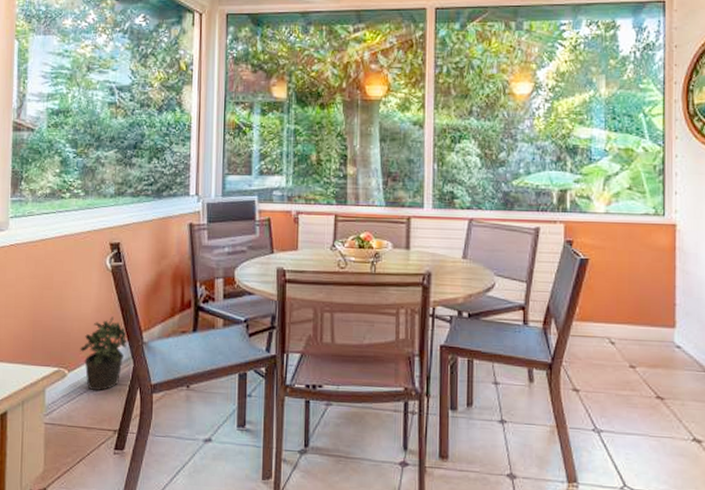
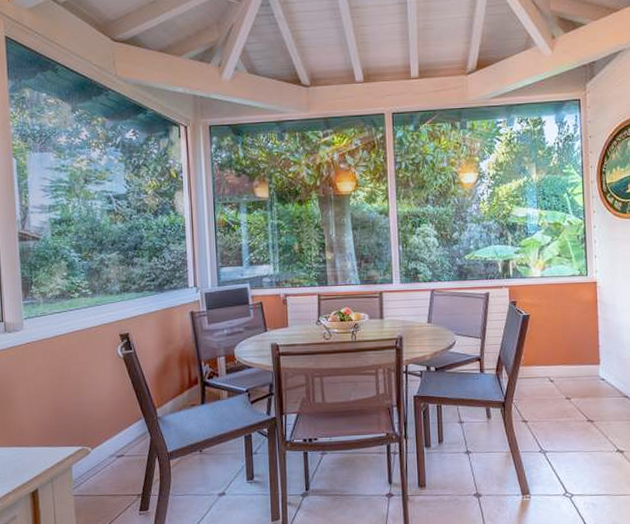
potted plant: present [80,316,128,391] -> none [100,397,143,463]

